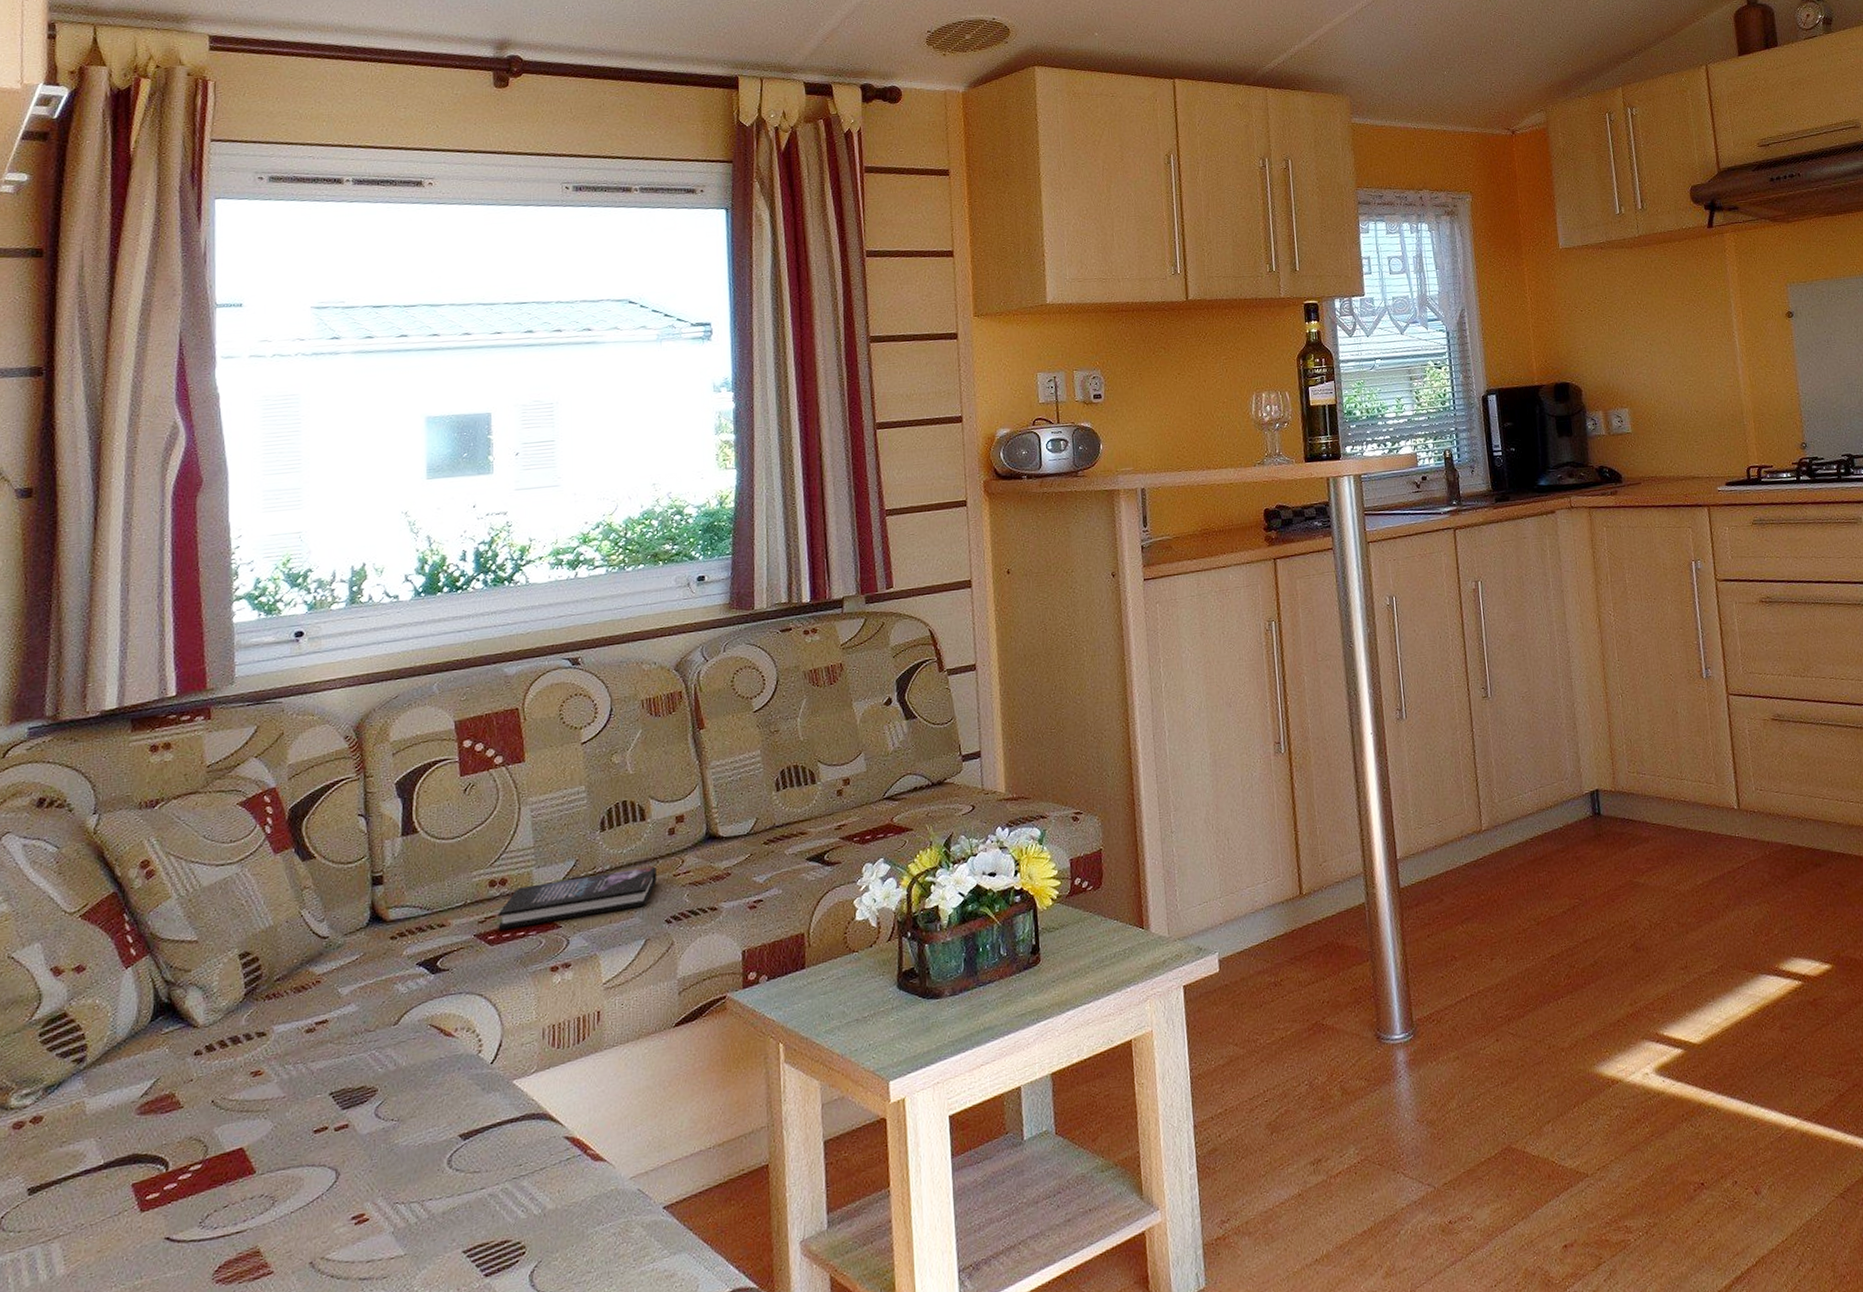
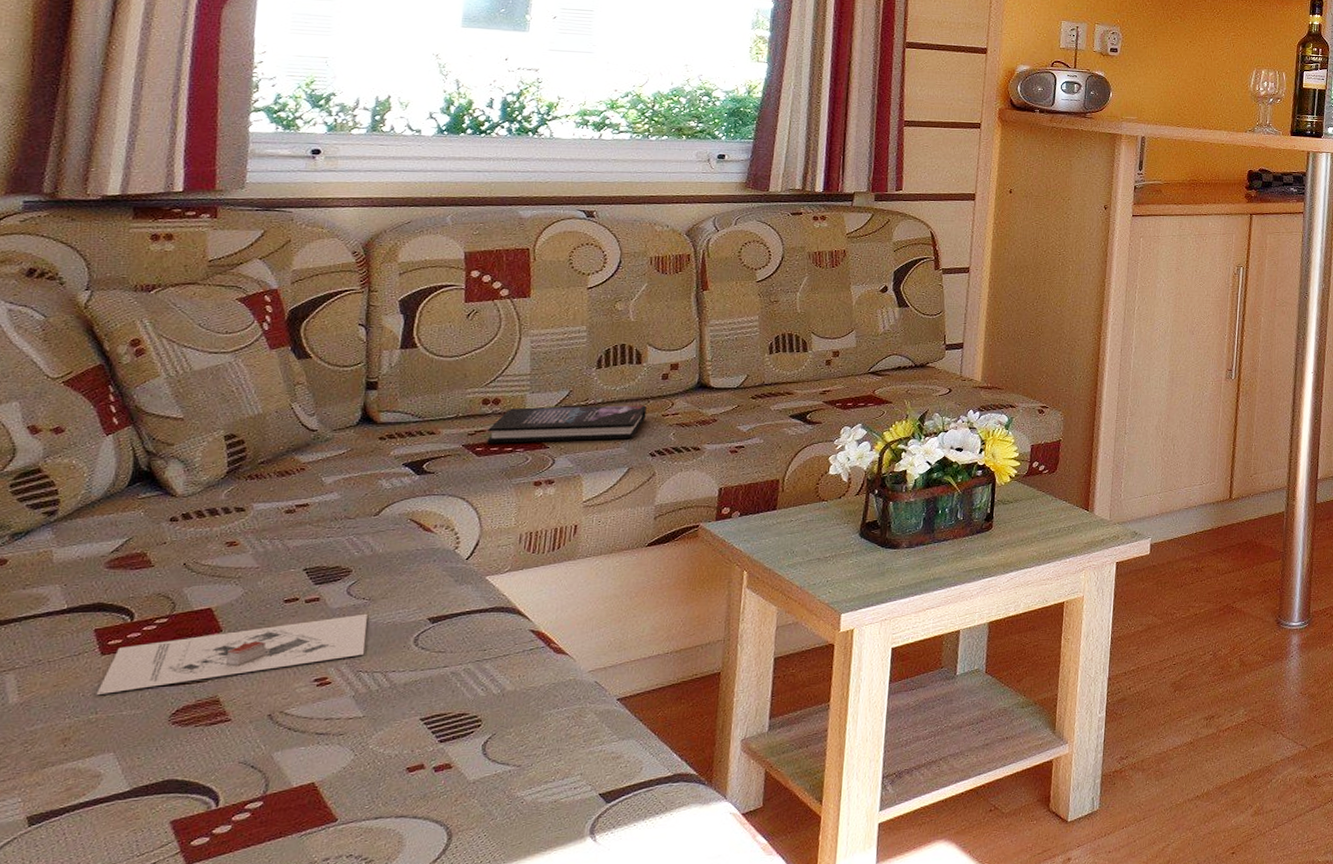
architectural model: none [139,1136,399,1257] -> present [96,613,368,694]

